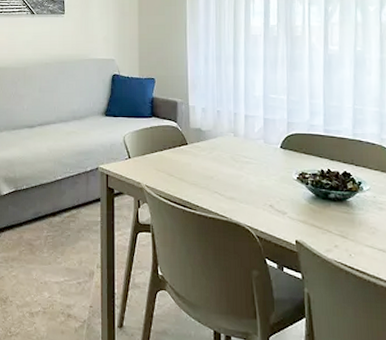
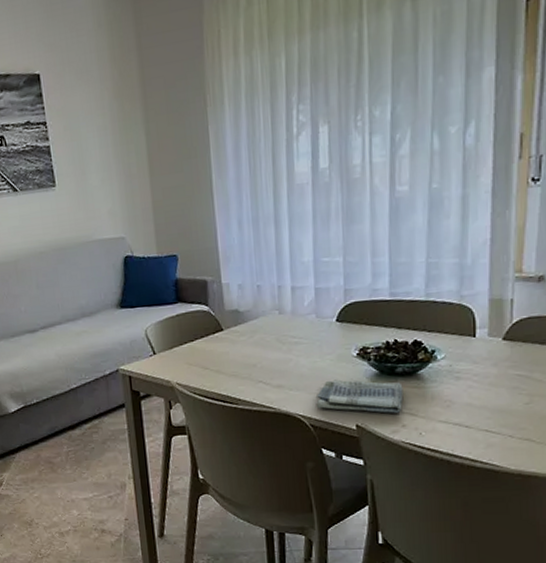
dish towel: none [263,198,336,234] -> present [317,379,404,413]

